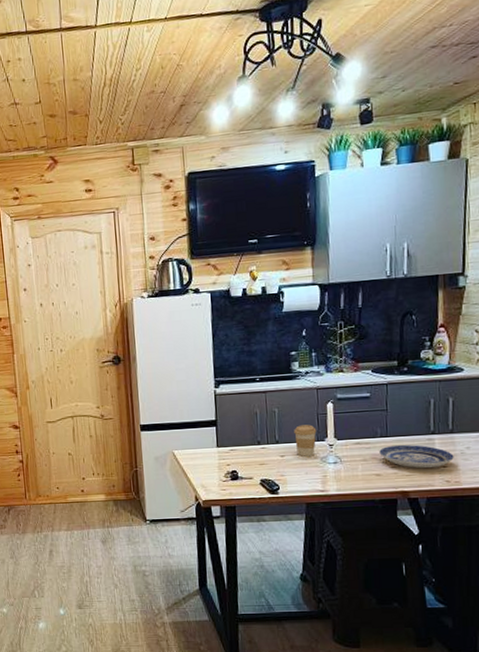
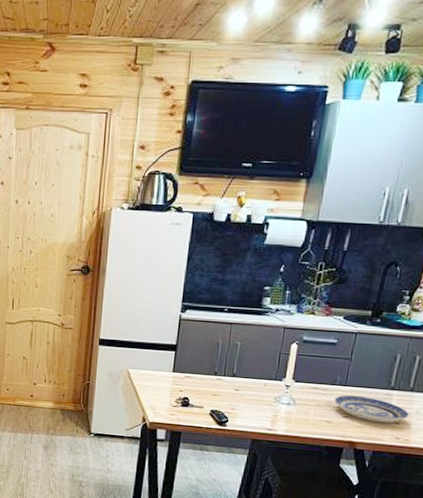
coffee cup: present [294,424,317,457] -> none [252,362,276,394]

